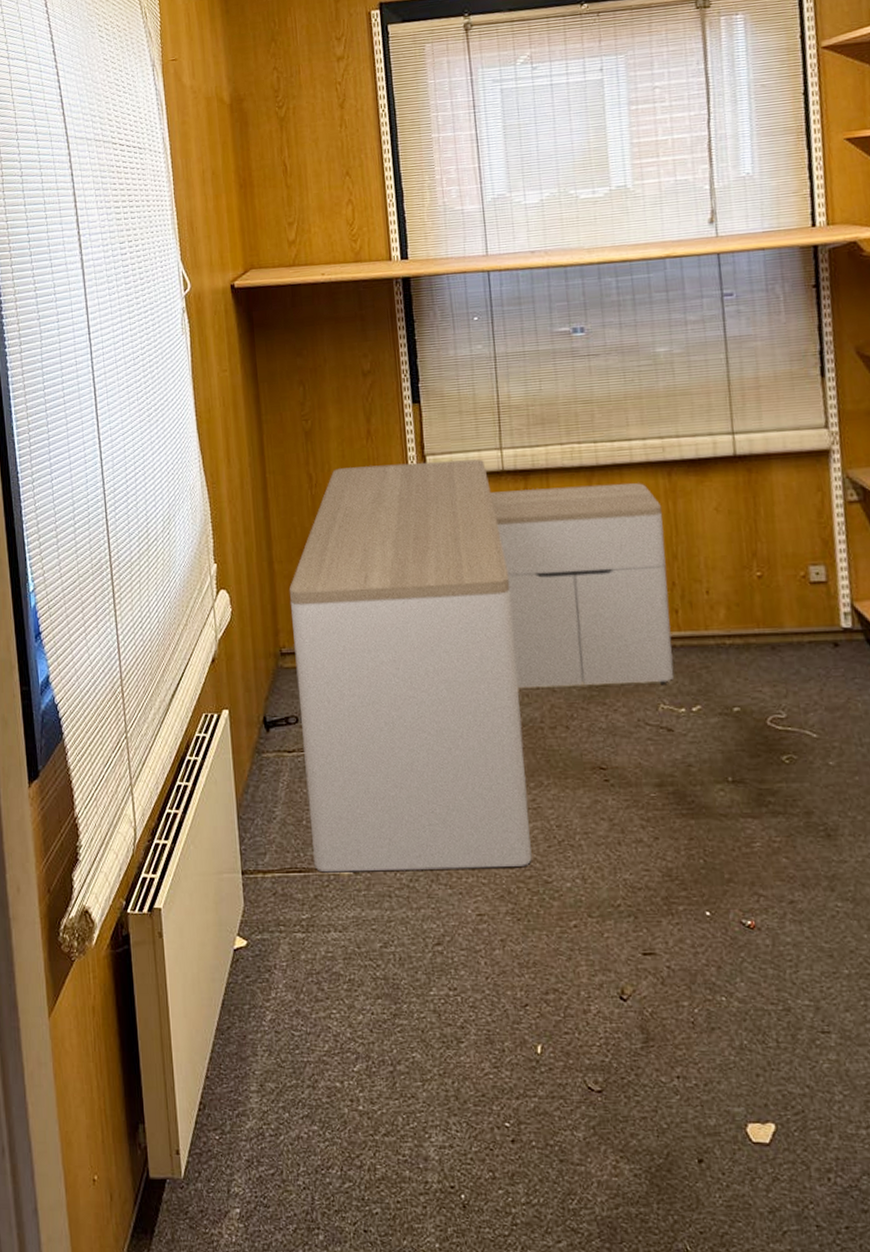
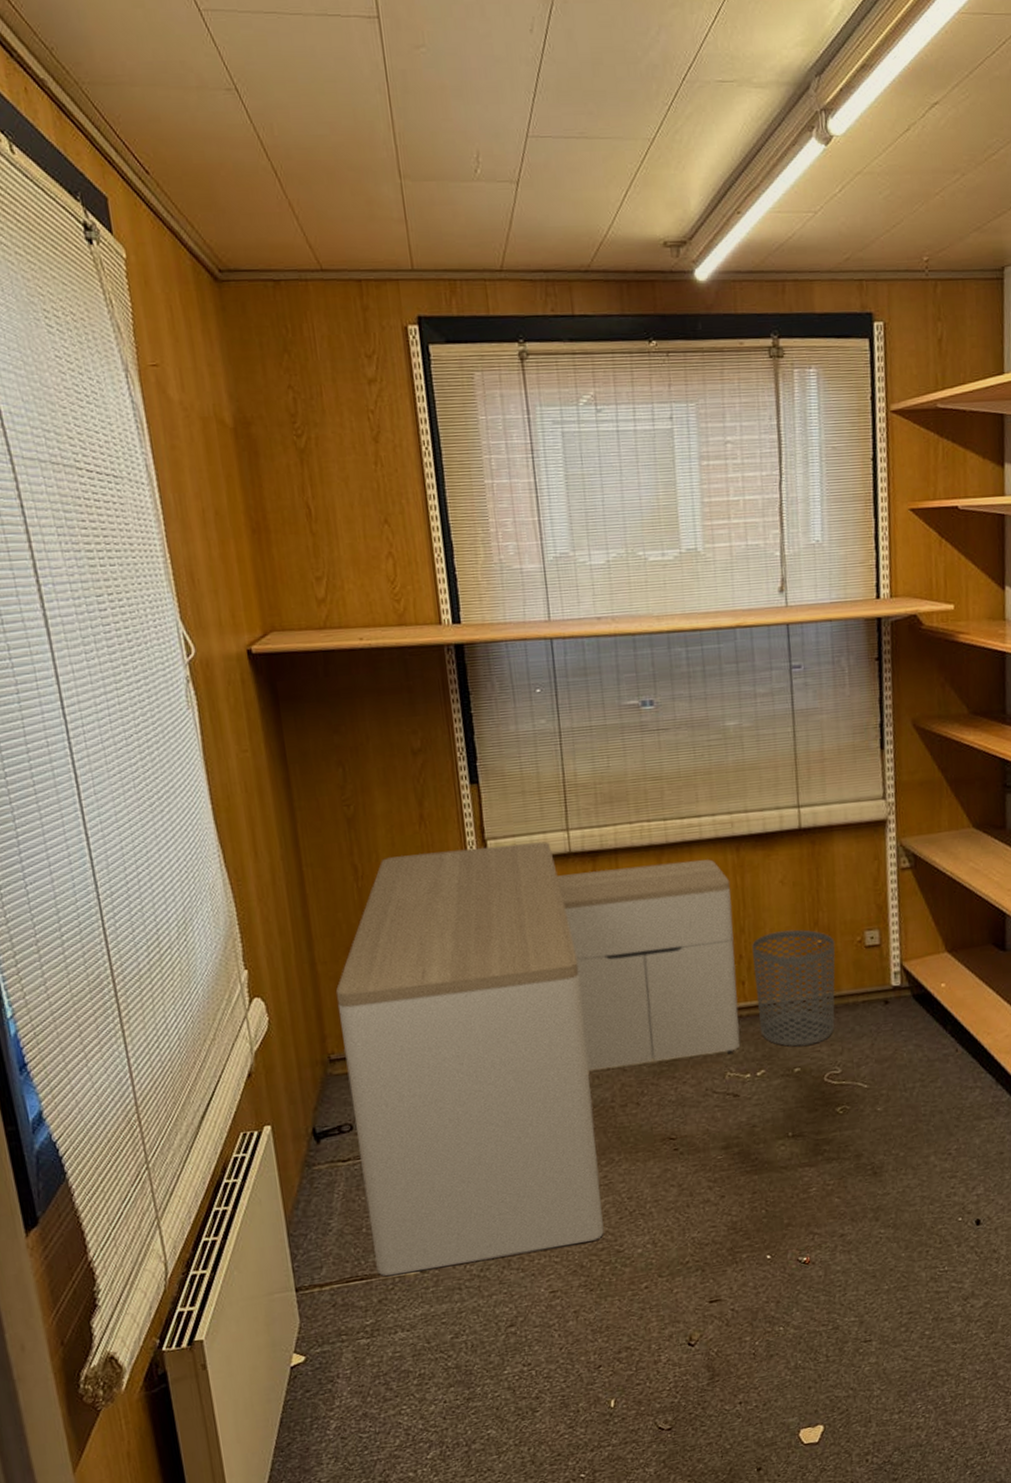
waste bin: none [685,559,778,684] -> present [752,929,836,1047]

